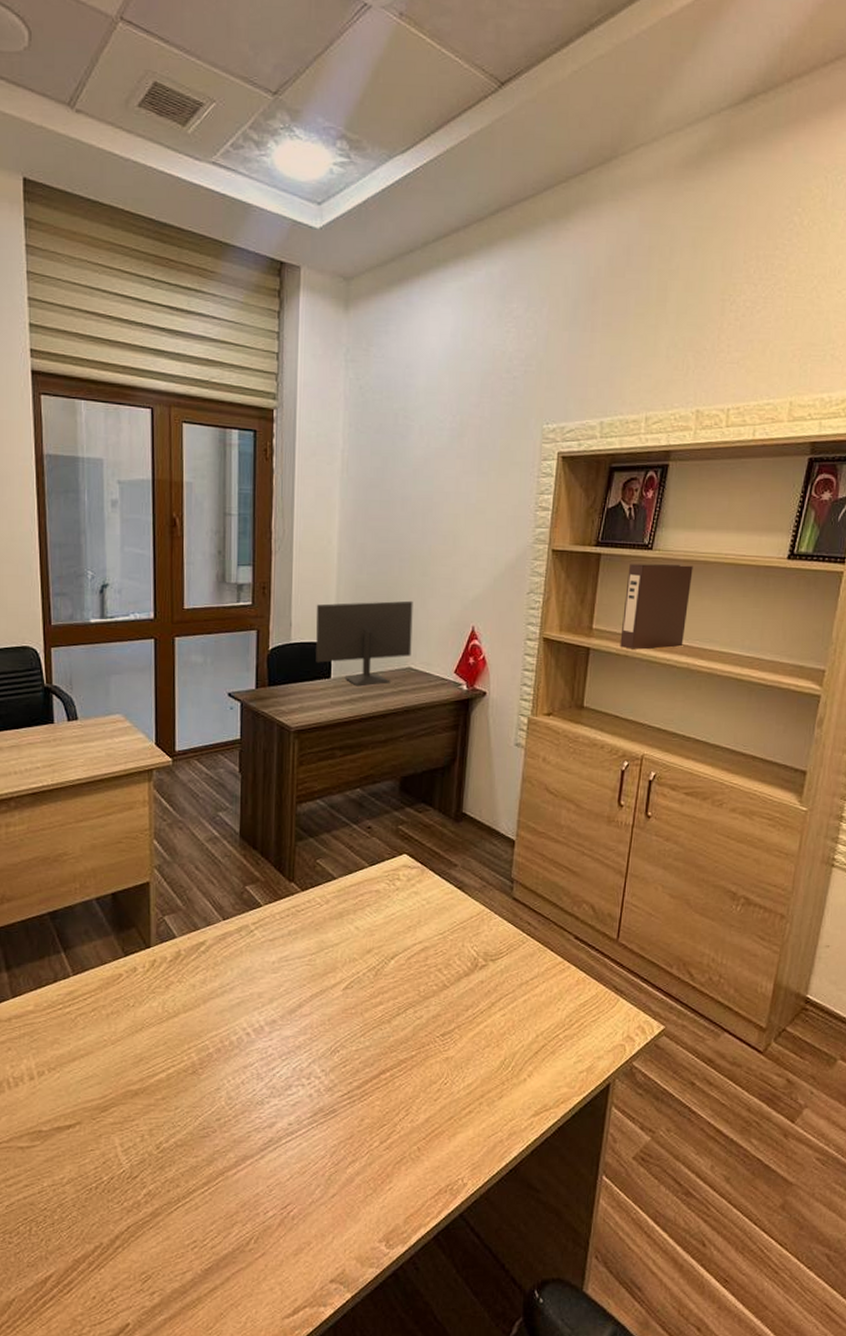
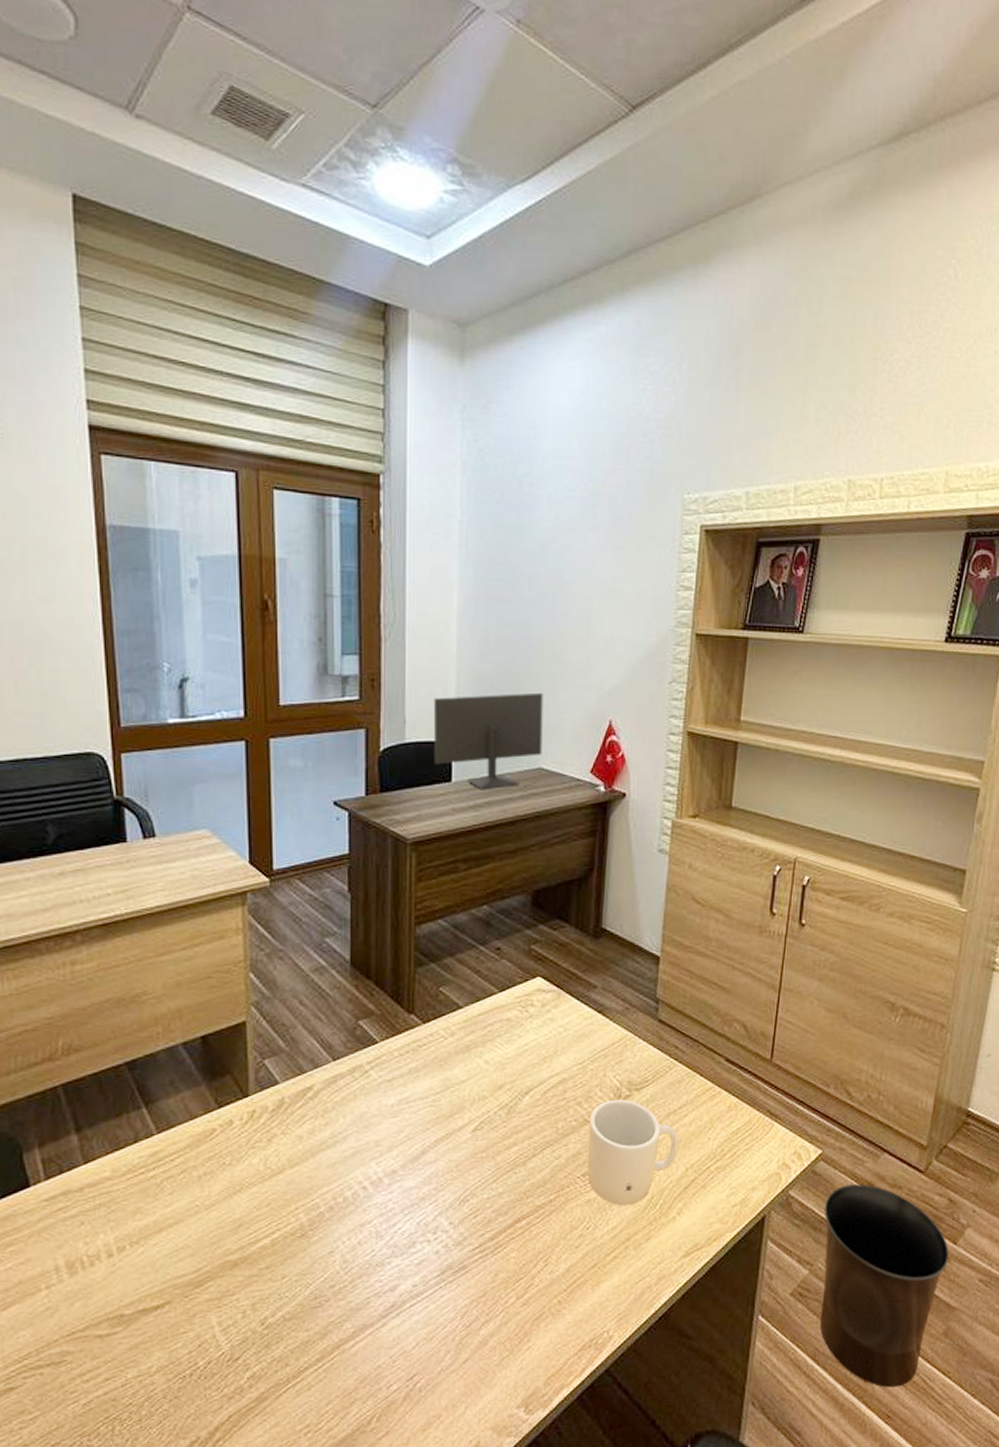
mug: none [446,968,531,1065] -> present [587,1099,679,1206]
binder: present [620,563,693,650] -> none [770,648,847,743]
waste bin: none [660,1060,787,1254] -> present [819,1184,949,1388]

